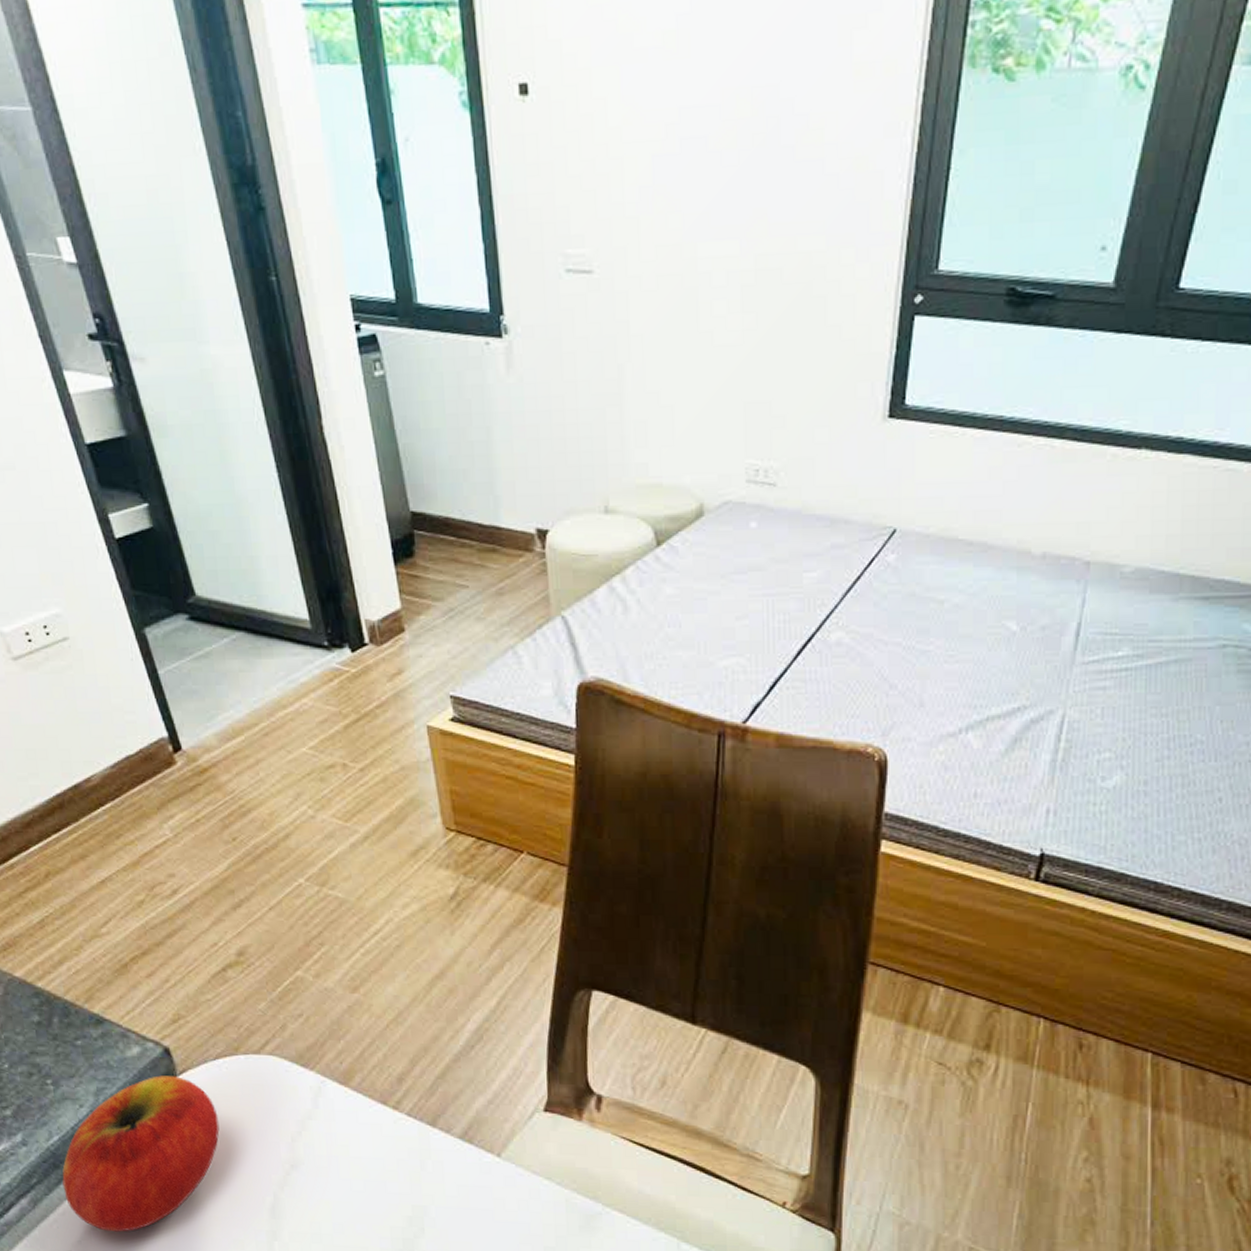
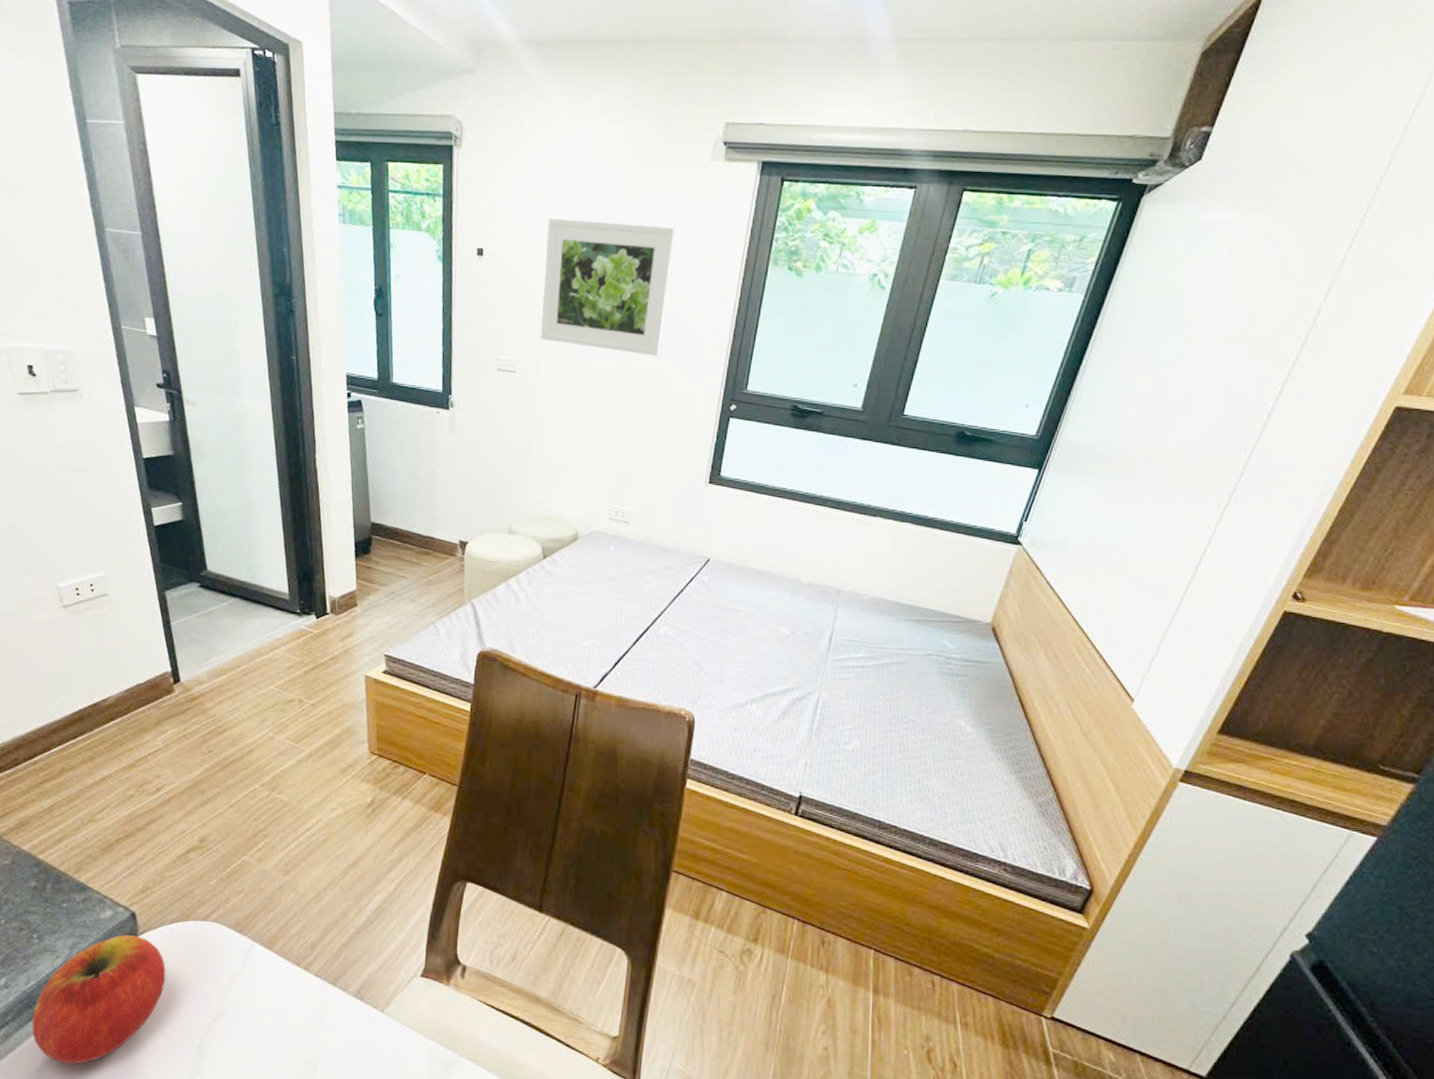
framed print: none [620,20,816,230] -> present [541,218,675,357]

